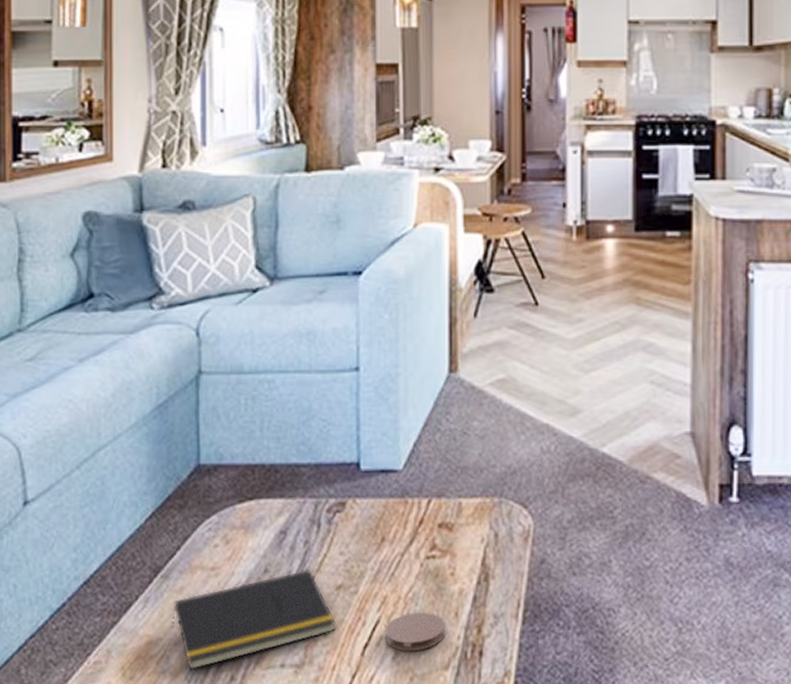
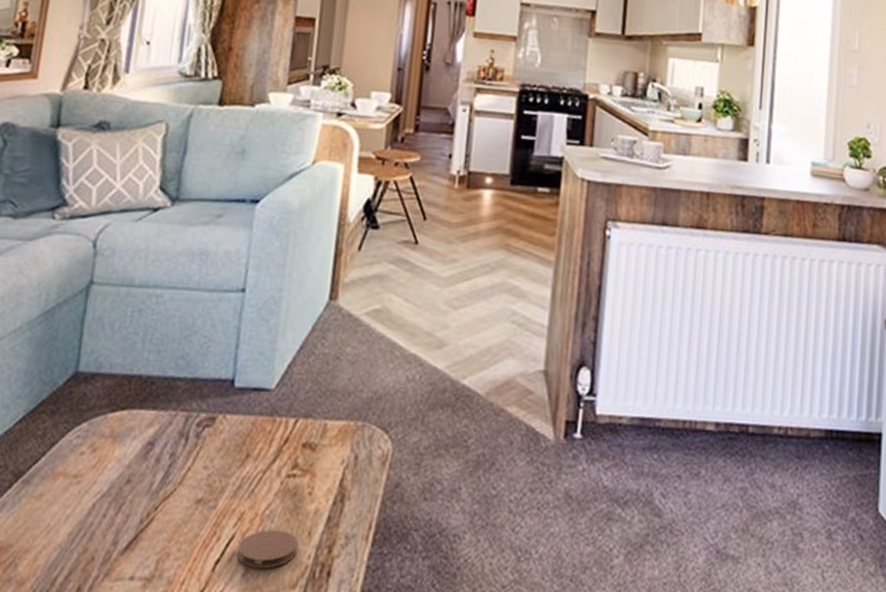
notepad: present [171,568,336,671] -> none [24,481,191,580]

